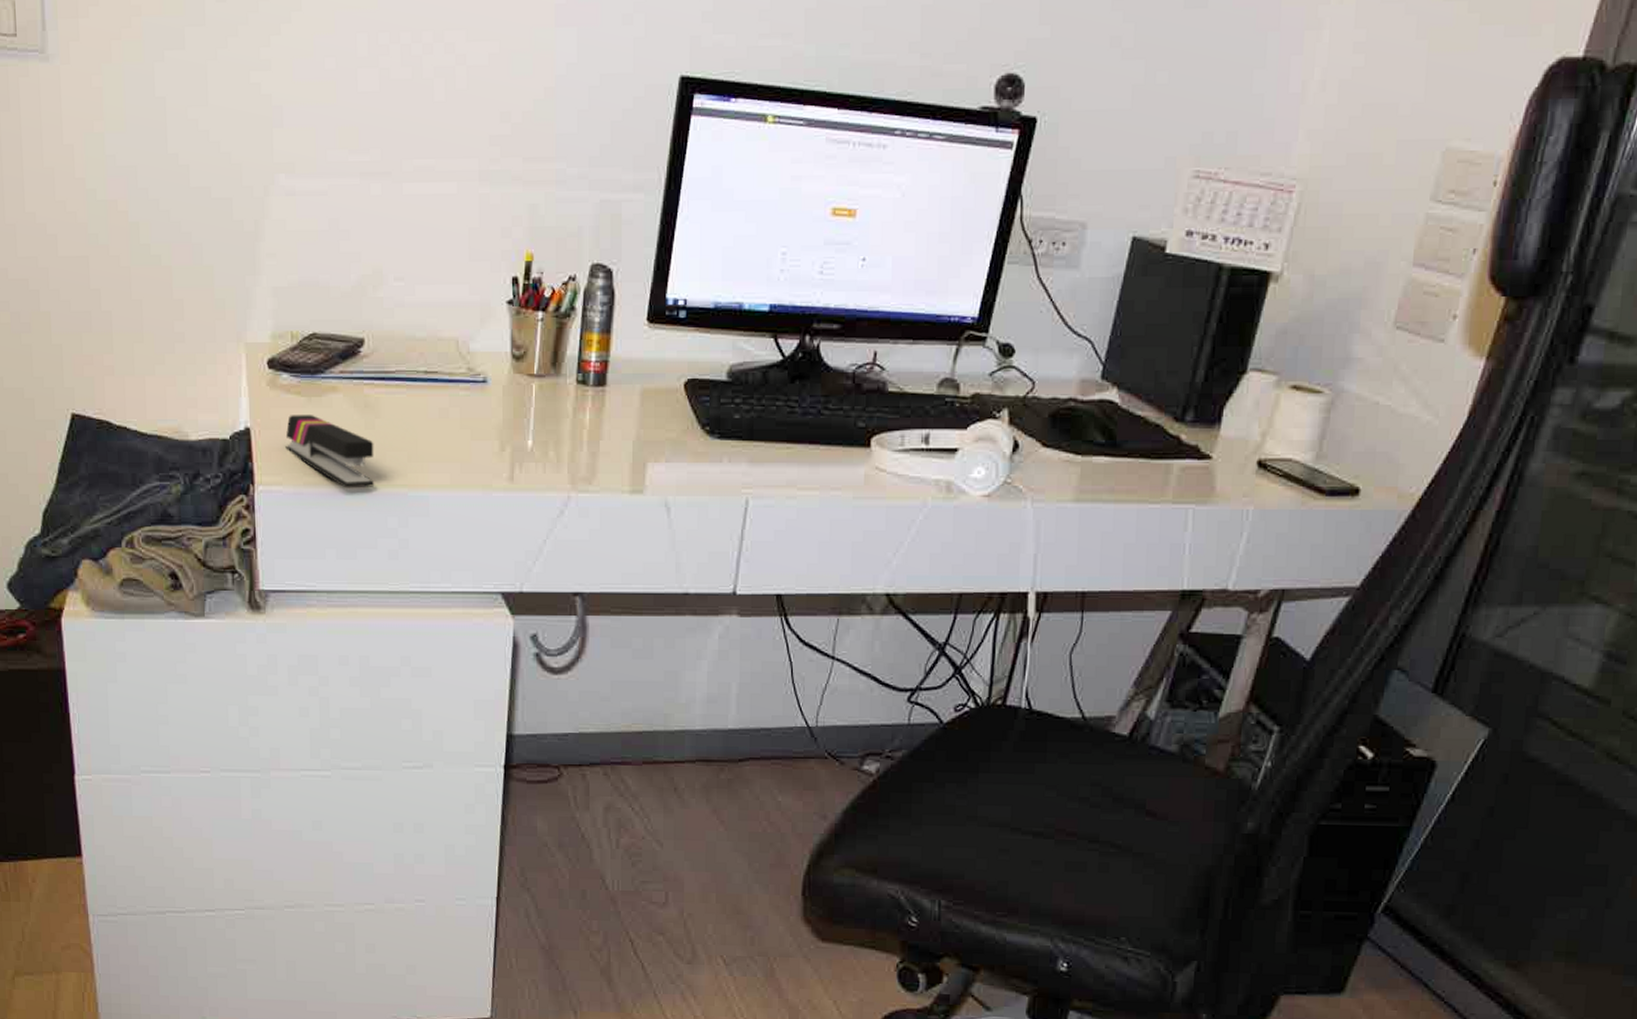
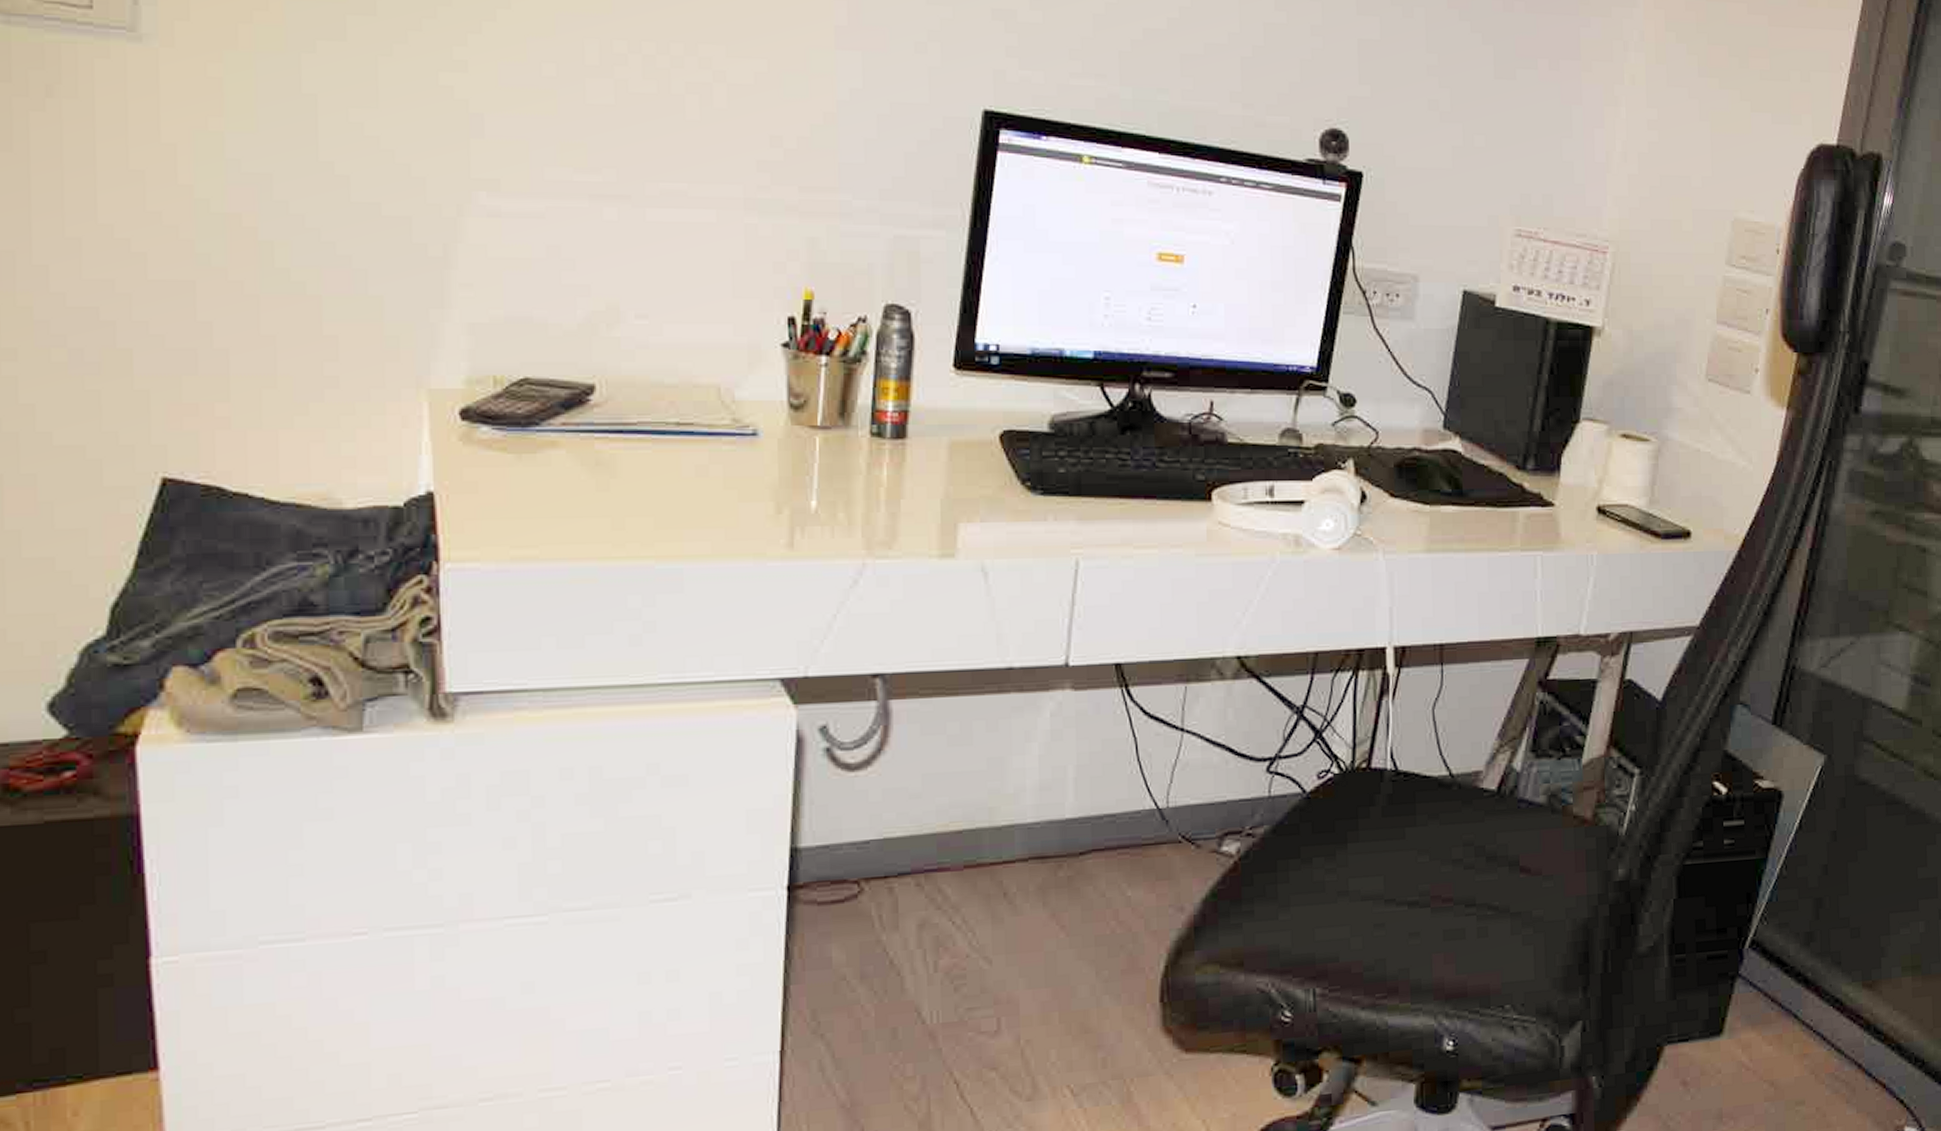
stapler: present [285,415,375,488] -> none [485,475,610,563]

